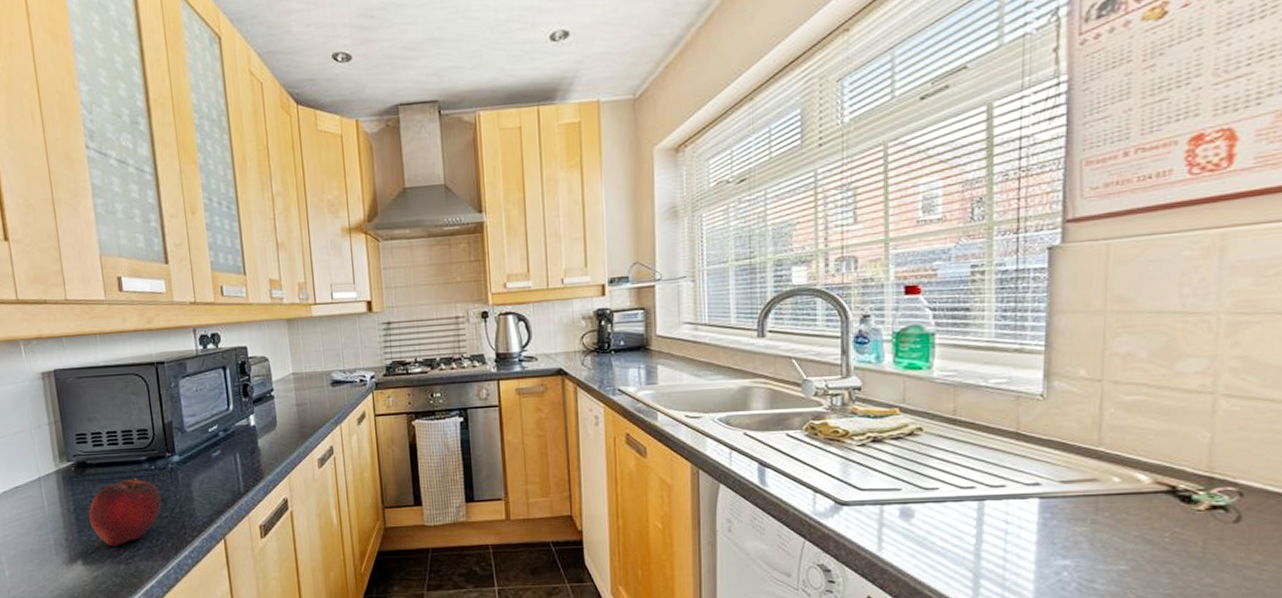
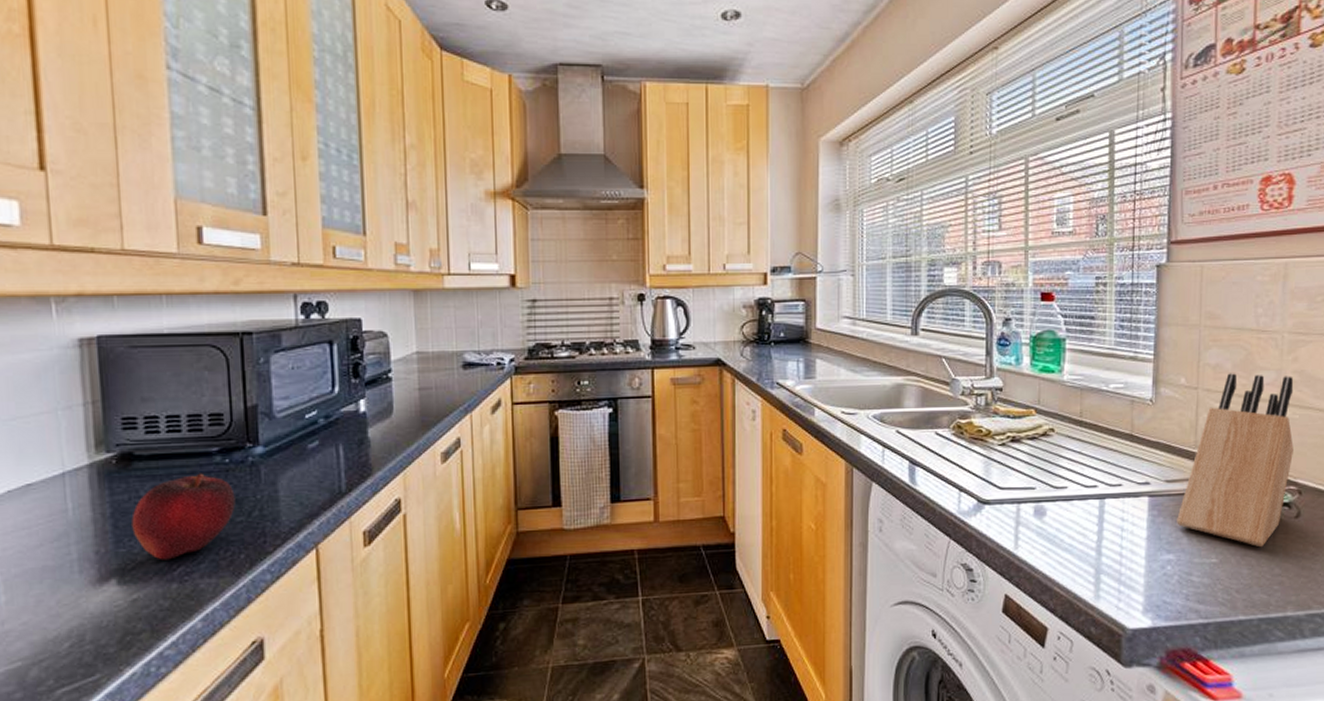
knife block: none [1075,362,1234,555] -> present [1177,373,1294,548]

